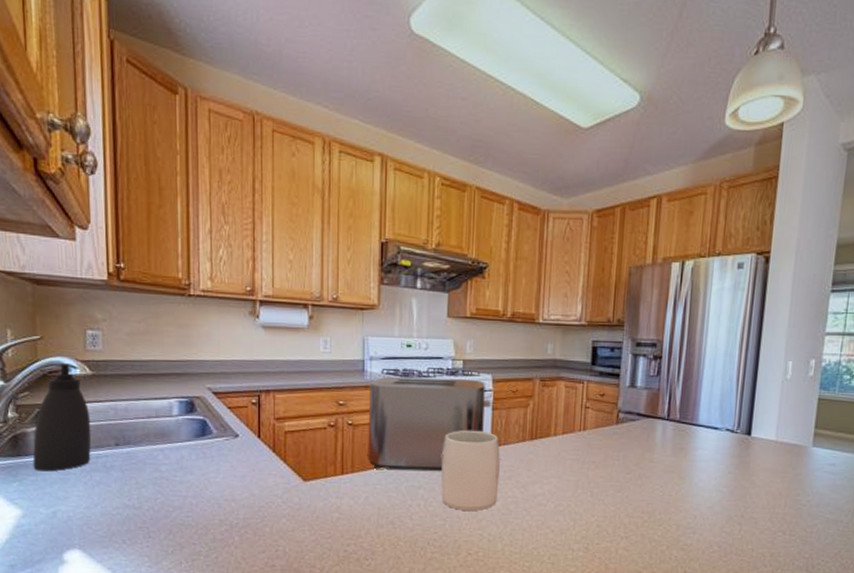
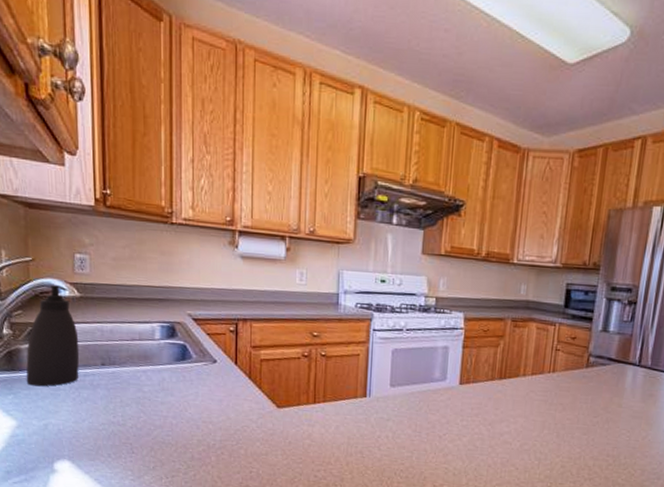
toaster: present [366,376,491,471] -> none [338,311,462,405]
mug: present [441,430,500,511] -> none [409,366,469,445]

